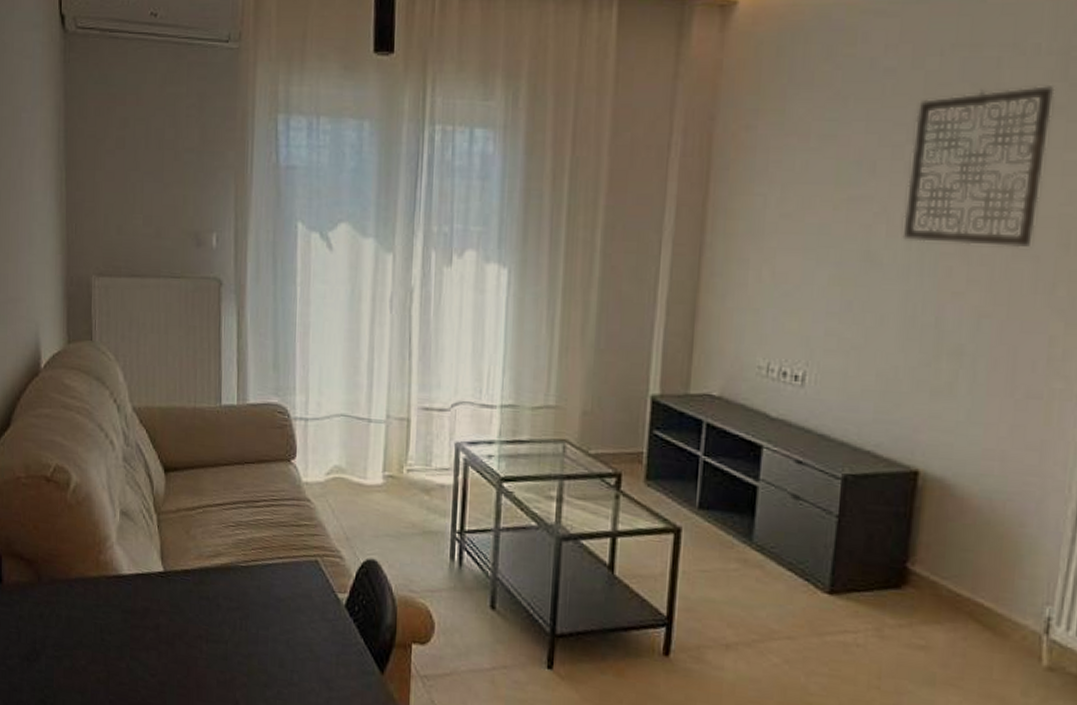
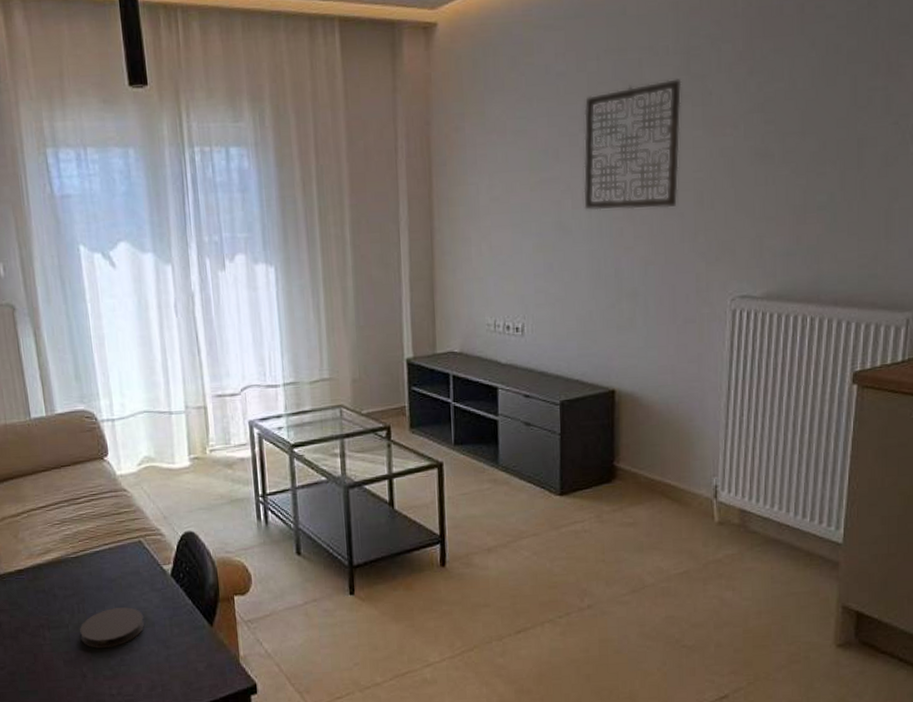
coaster: none [239,631,309,676] -> present [80,607,144,648]

